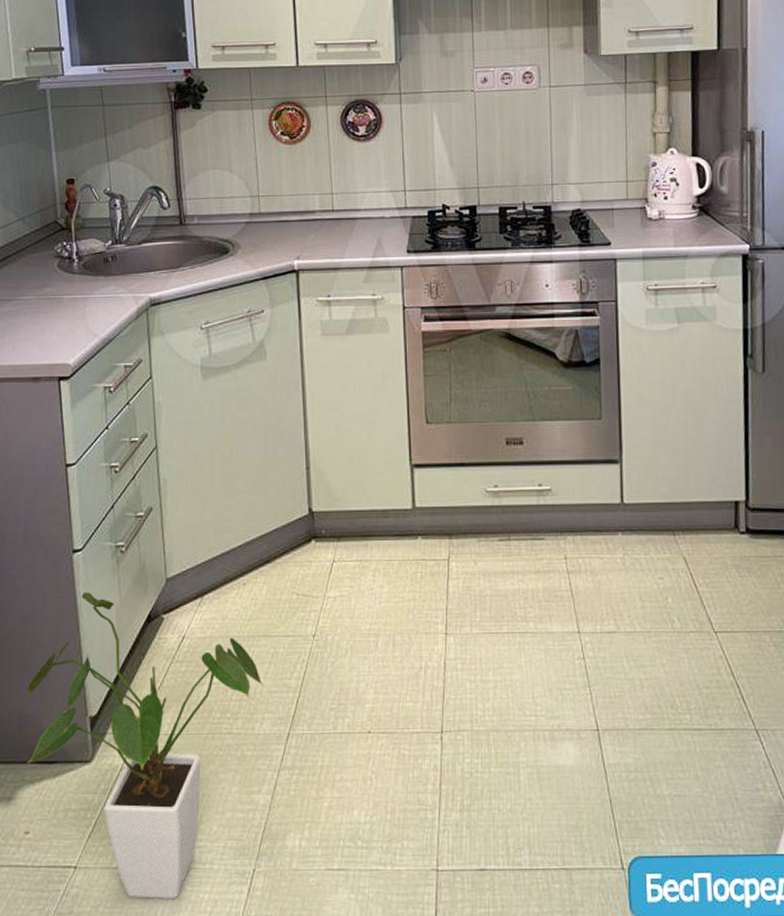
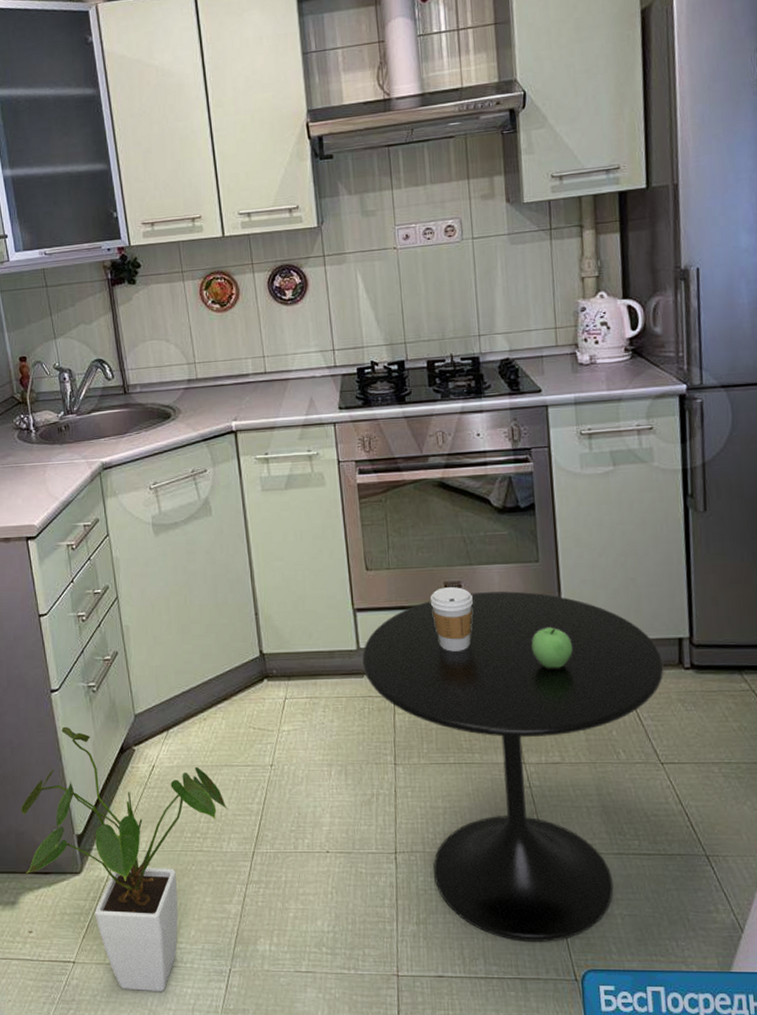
side table: none [417,449,721,828] -> present [362,591,664,942]
coffee cup: none [490,443,534,512] -> present [430,587,473,652]
apple: none [591,488,631,531] -> present [531,627,573,668]

